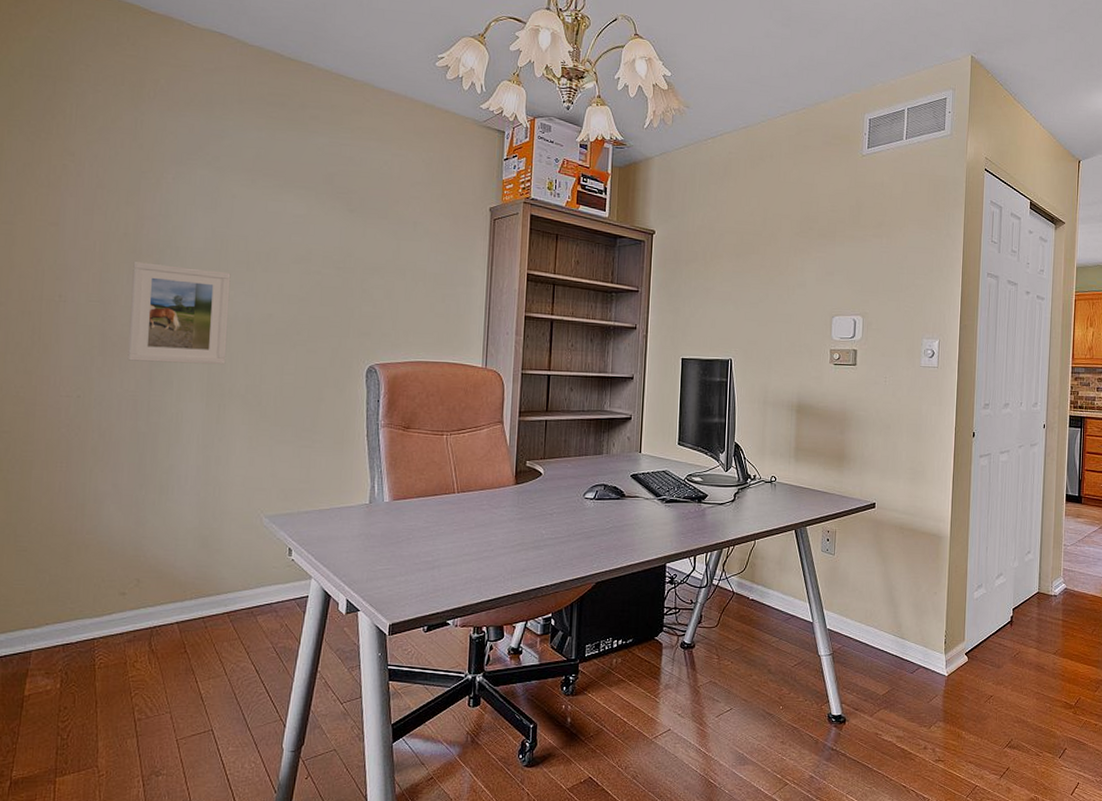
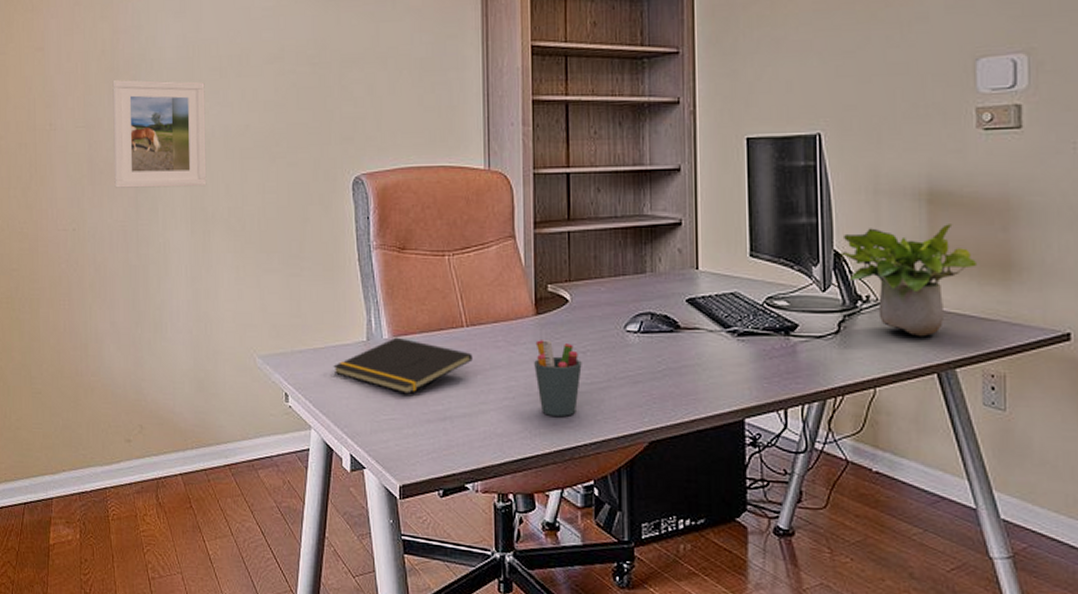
notepad: none [337,501,461,548] -> present [333,337,473,394]
pen holder: none [511,504,549,564] -> present [534,340,582,416]
potted plant: none [739,427,824,505] -> present [841,224,976,337]

